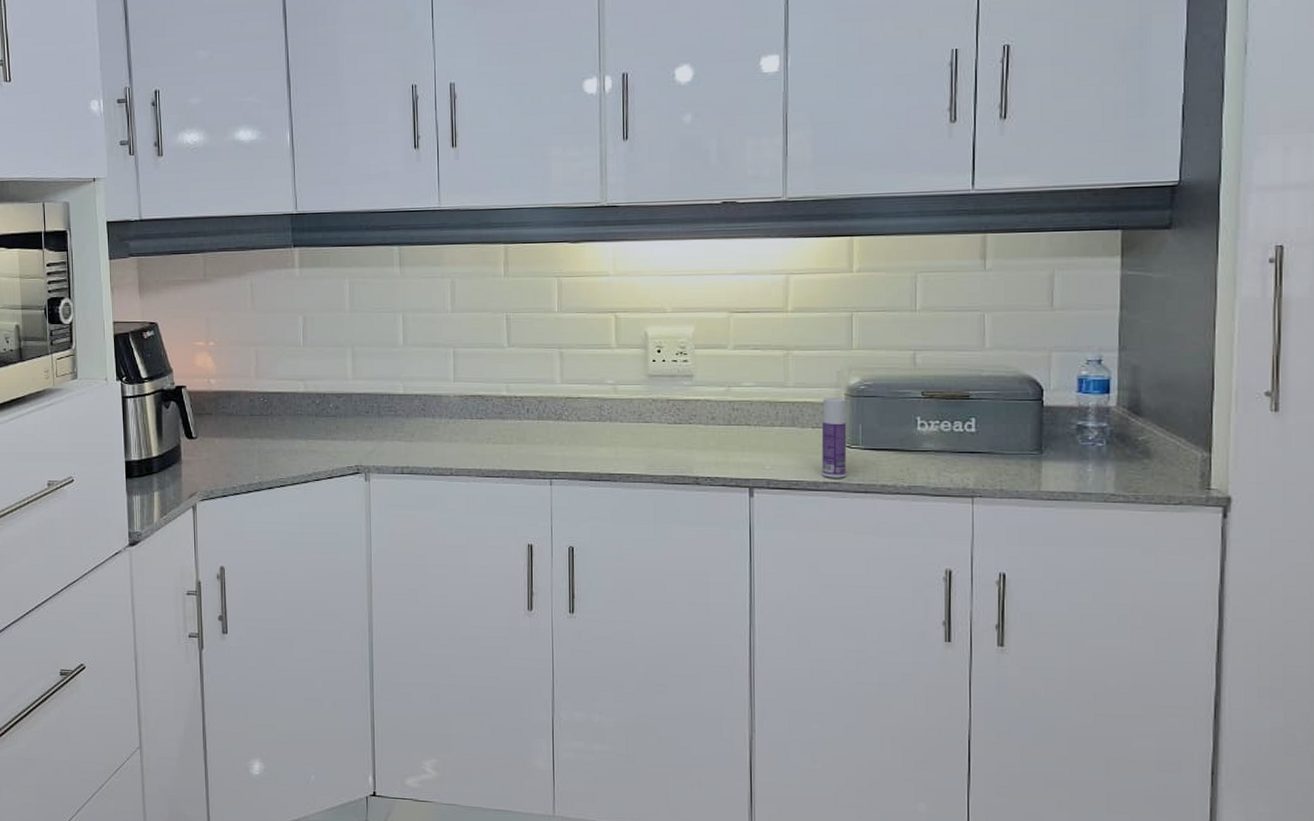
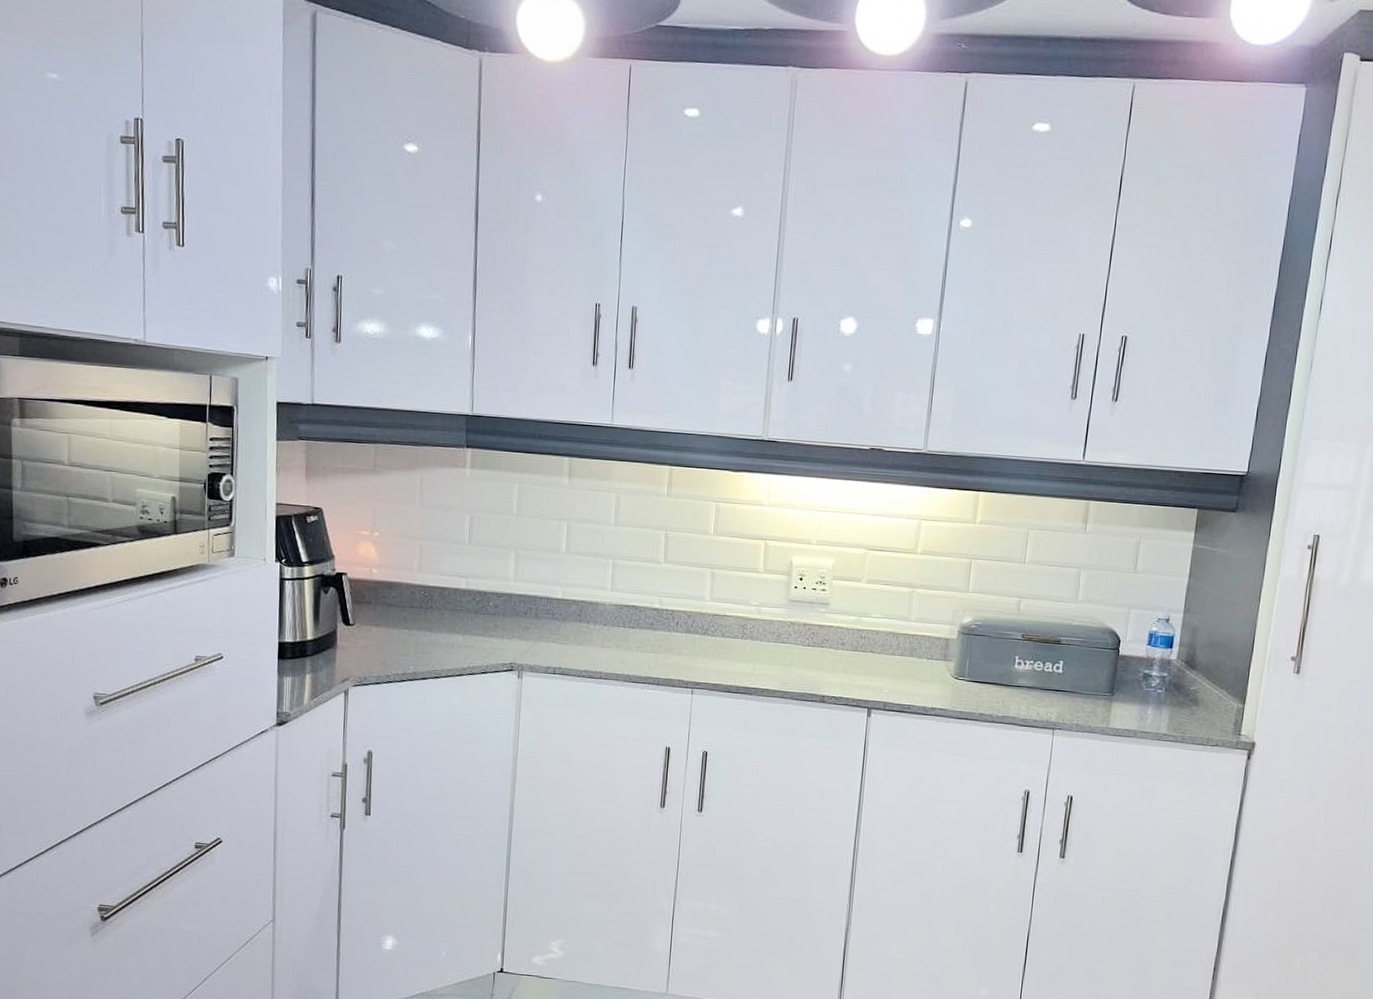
bottle: present [821,397,847,478] -> none [931,633,959,705]

